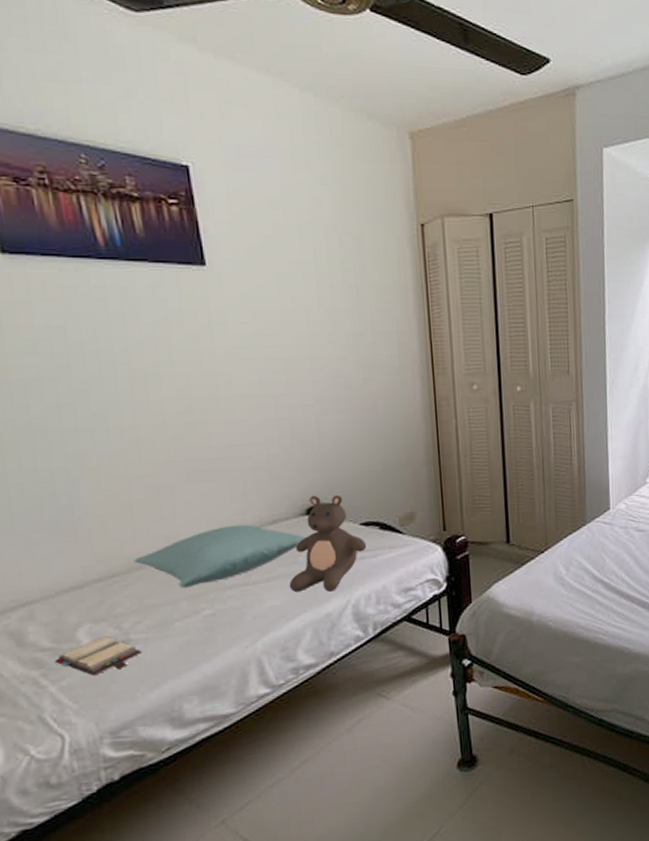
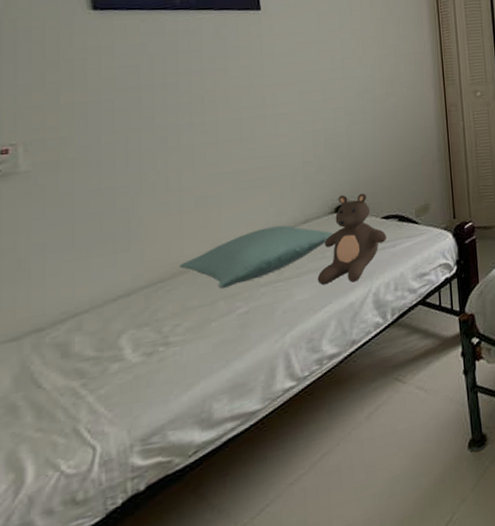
hardback book: present [54,635,141,676] -> none [95,340,178,383]

